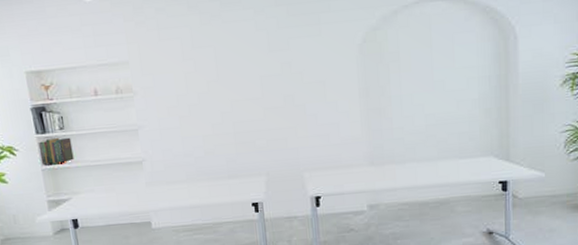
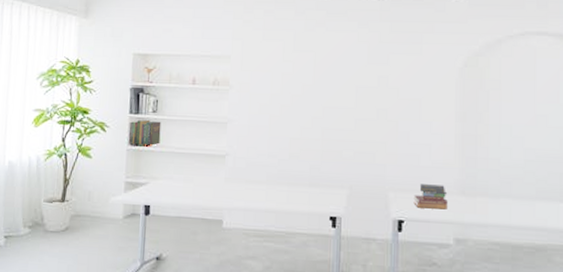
books: none [327,159,359,183] -> present [413,184,448,210]

